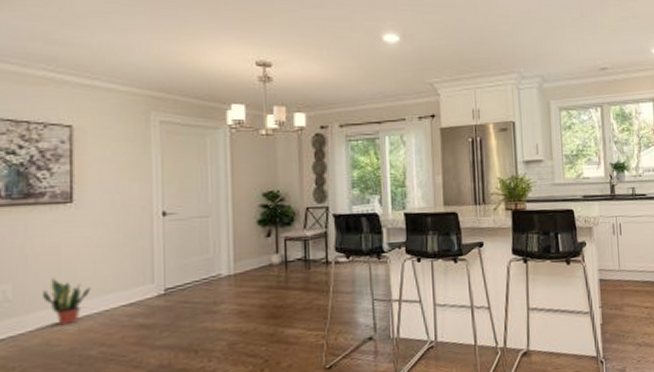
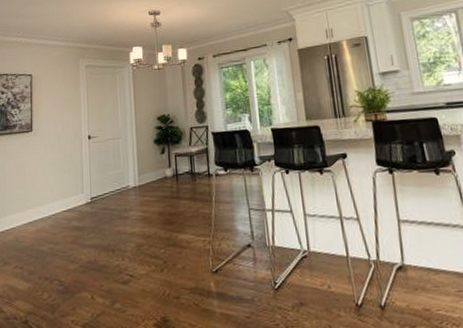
potted plant: present [43,277,91,326] -> none [15,188,44,226]

